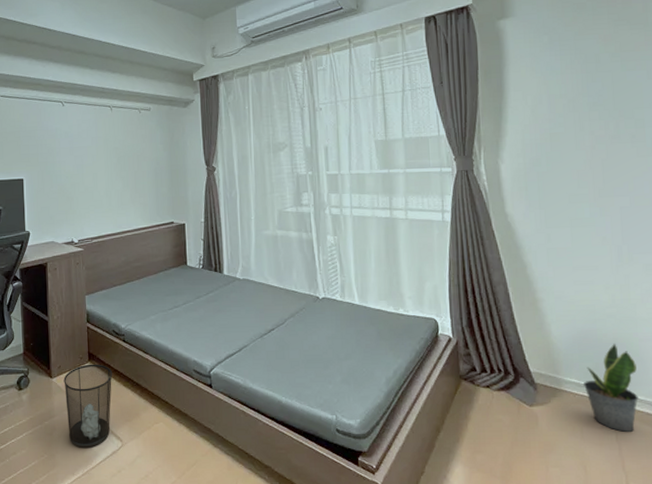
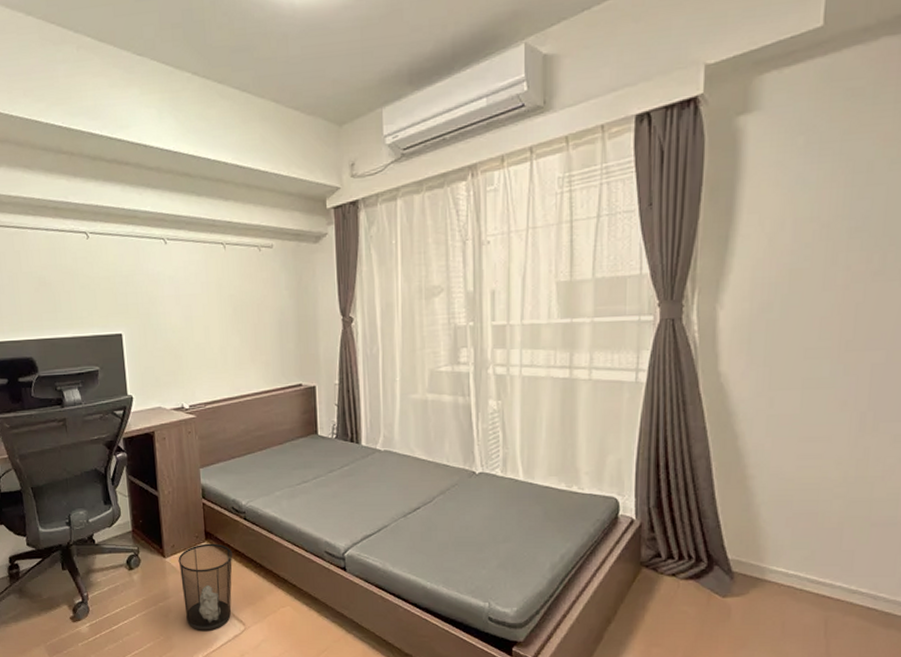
potted plant: present [582,343,638,432] -> none [791,527,863,627]

